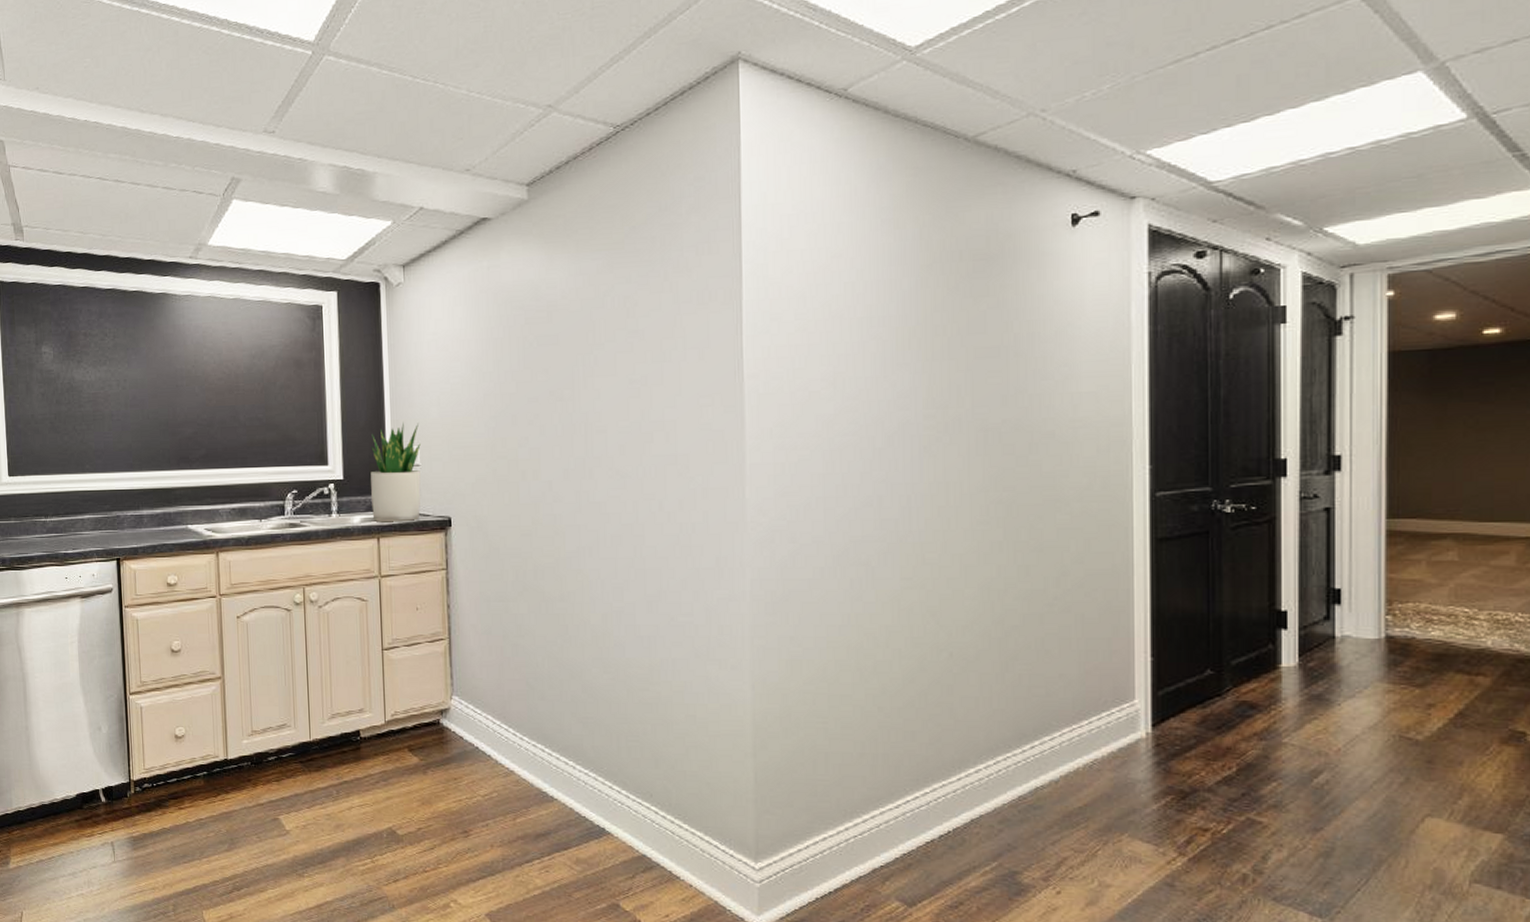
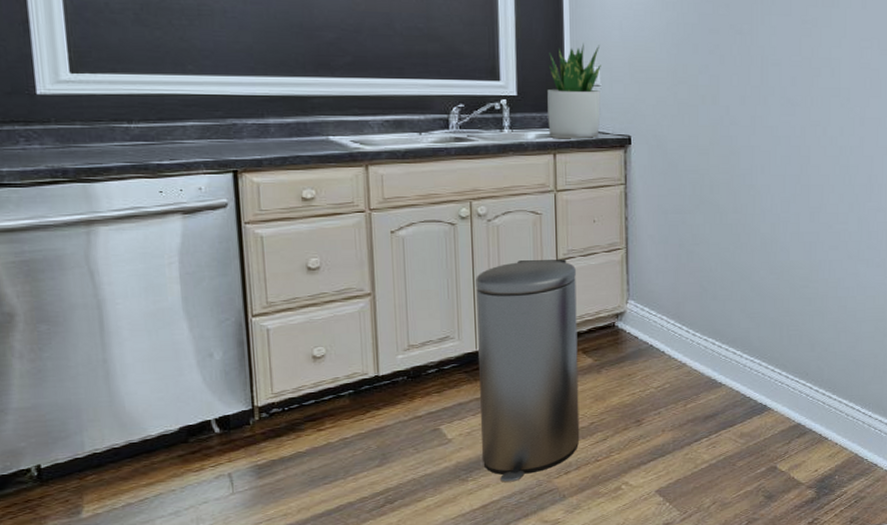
pedal bin: none [308,649,408,884] -> present [474,260,580,483]

